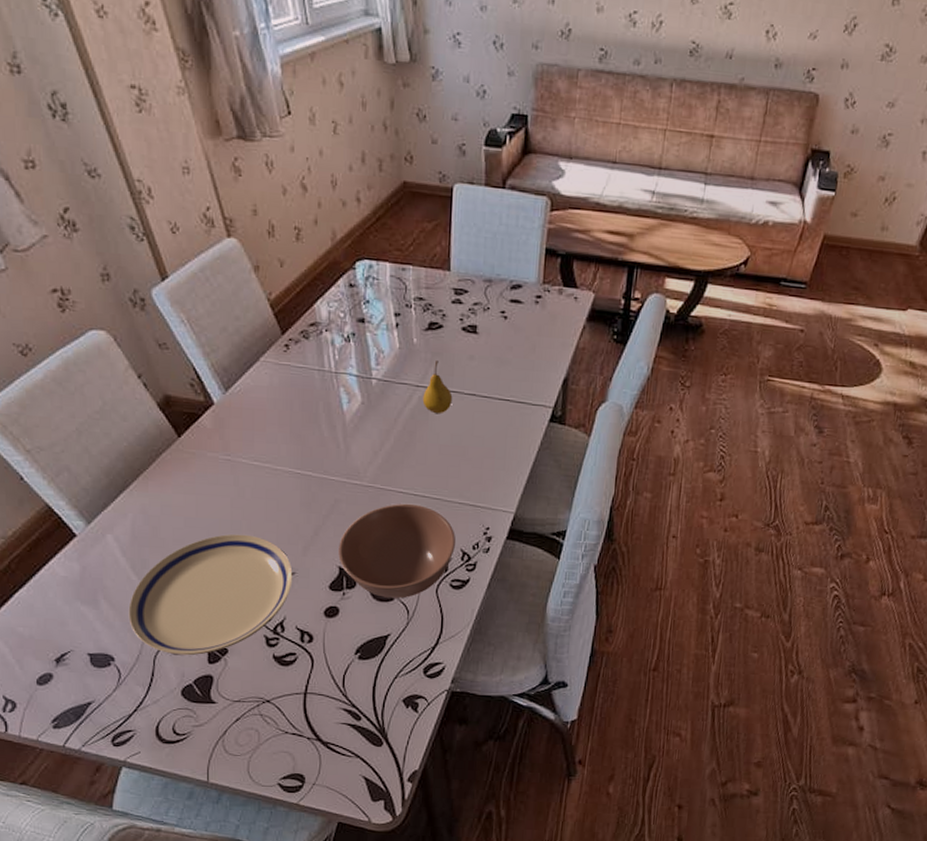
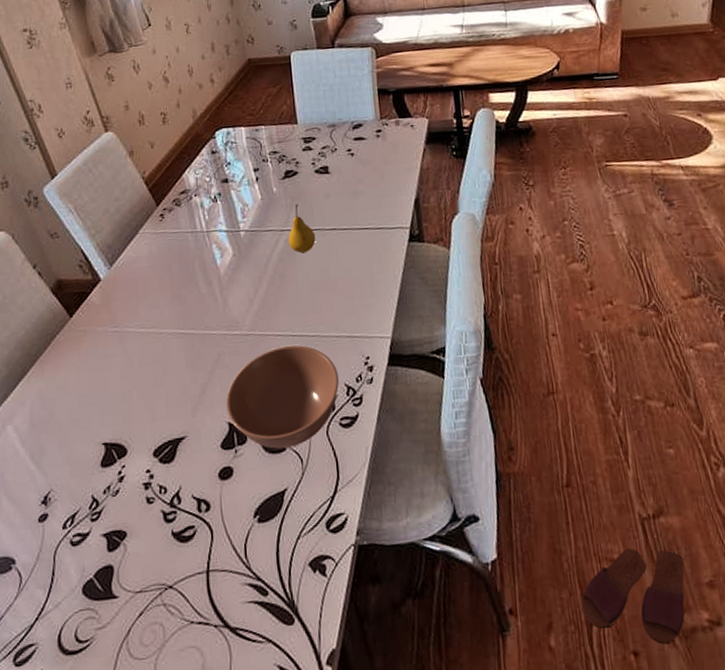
plate: present [128,534,293,656] -> none [28,403,185,548]
slippers: none [643,727,740,802] -> present [581,548,685,643]

